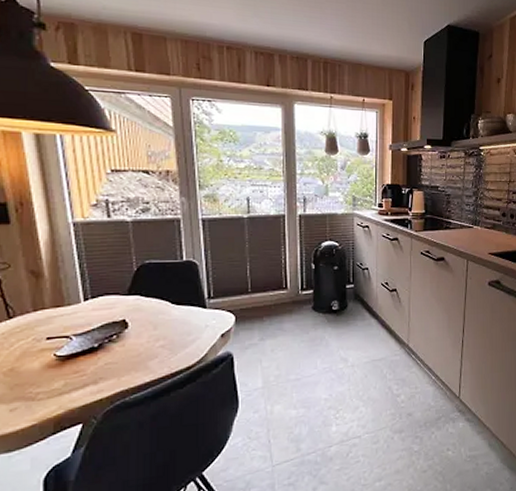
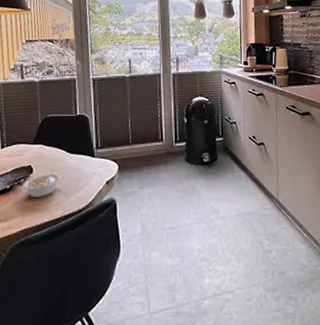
legume: none [115,327,170,356] -> present [22,173,65,197]

